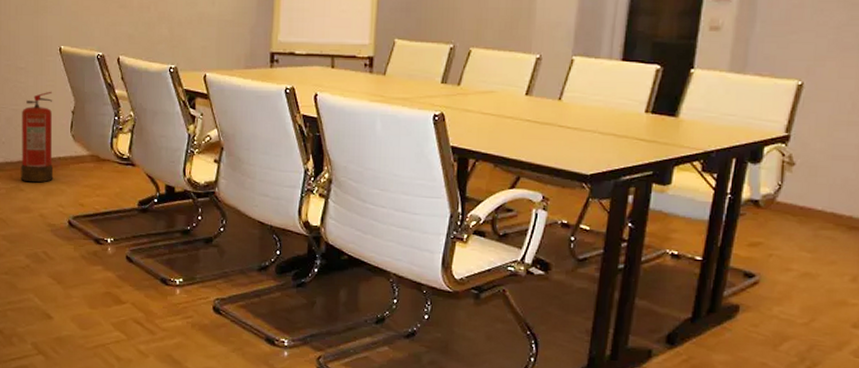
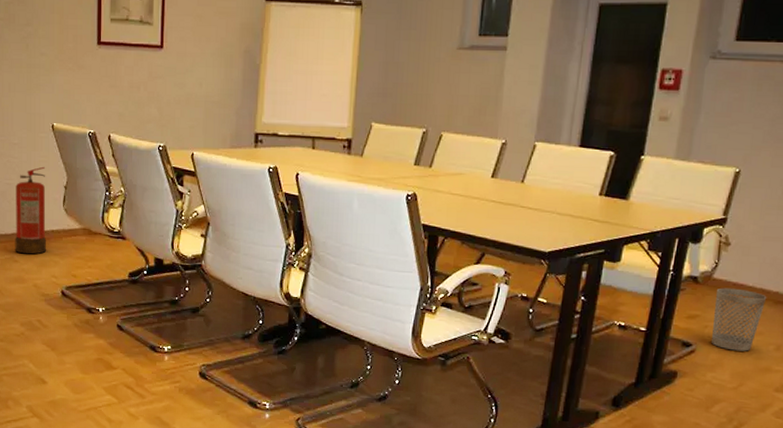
wastebasket: none [777,212,839,283] -> present [712,287,767,351]

